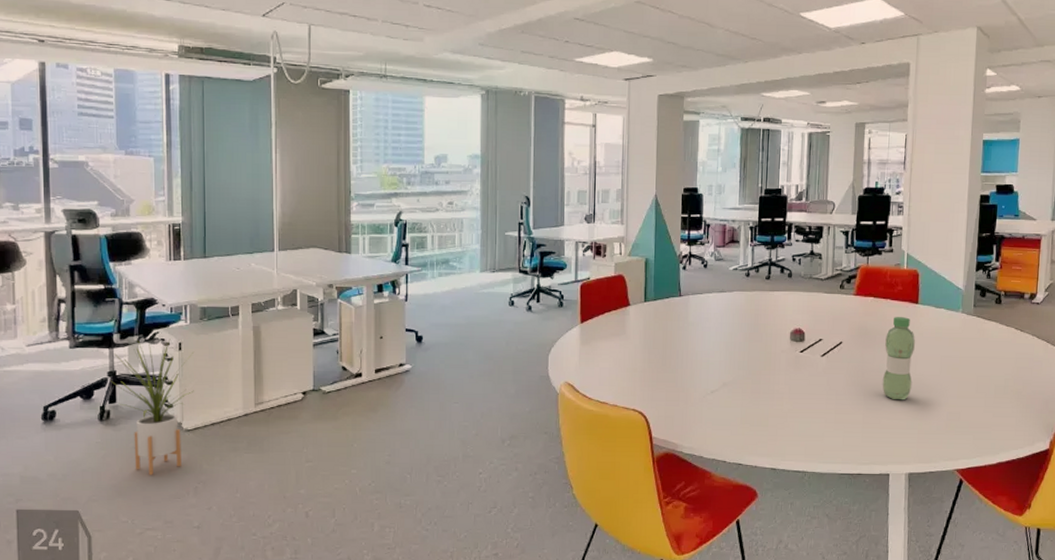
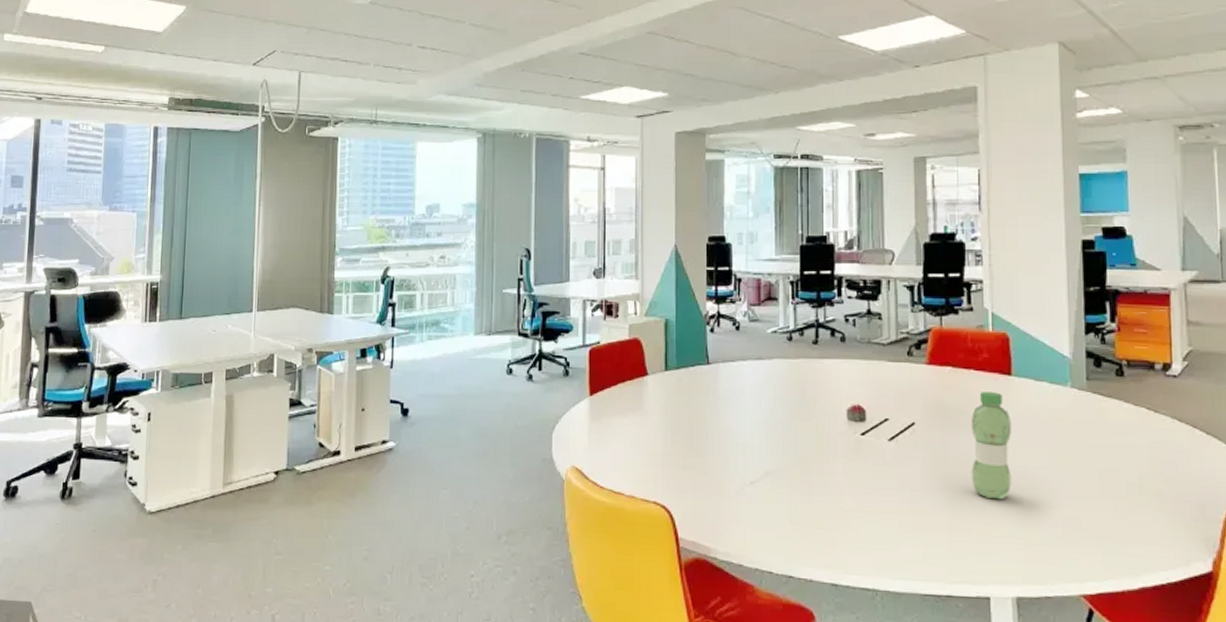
house plant: present [110,339,194,475] -> none [76,408,162,564]

